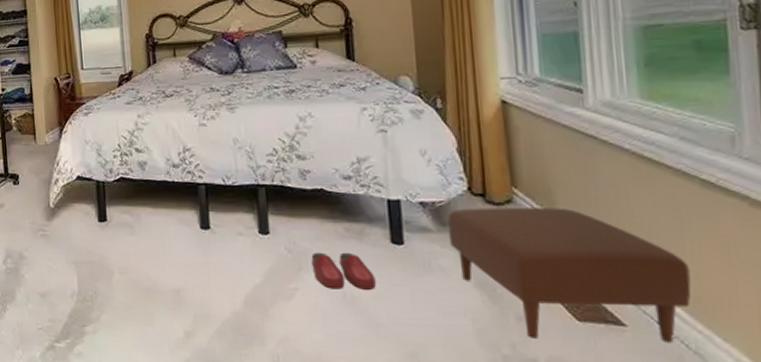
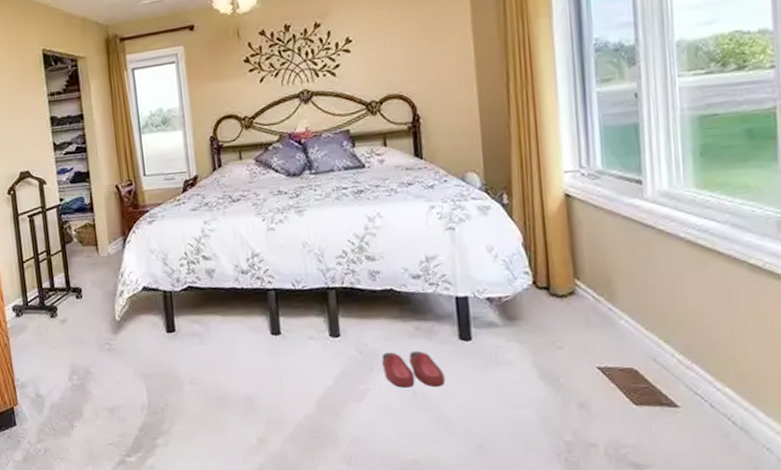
ottoman: present [447,207,691,344] -> none [513,297,738,424]

